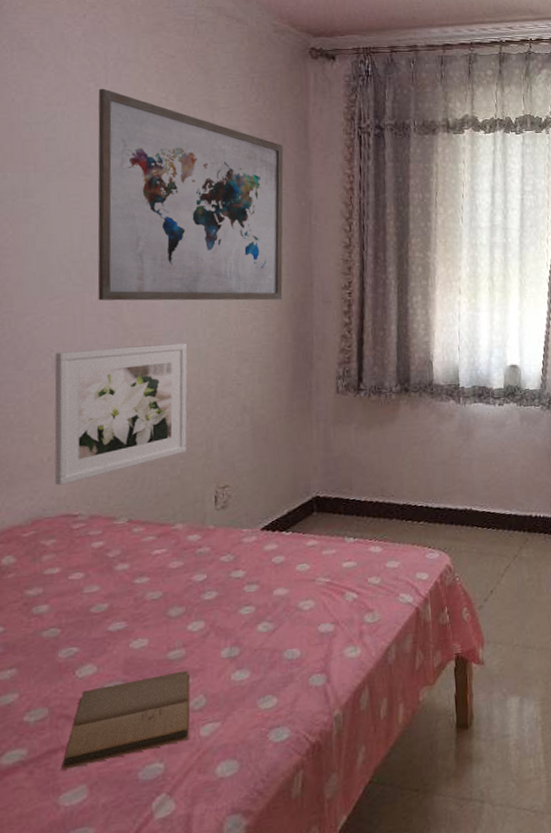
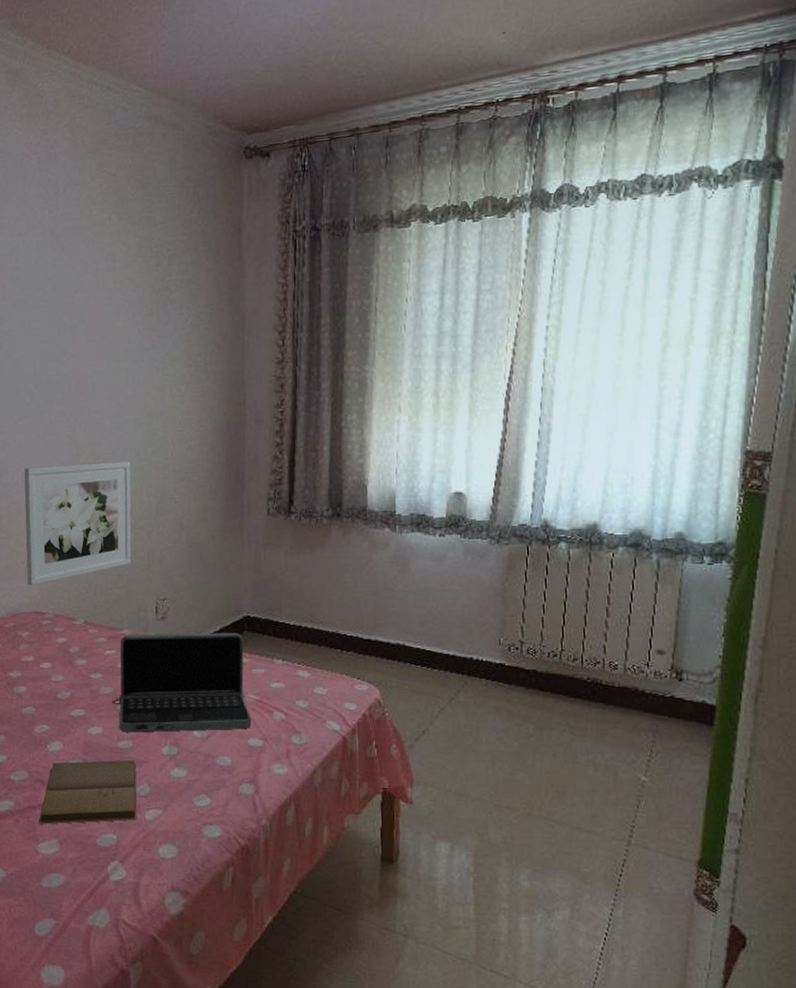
wall art: present [97,88,284,301] -> none [52,214,218,421]
laptop: none [160,515,322,641] -> present [111,633,252,733]

